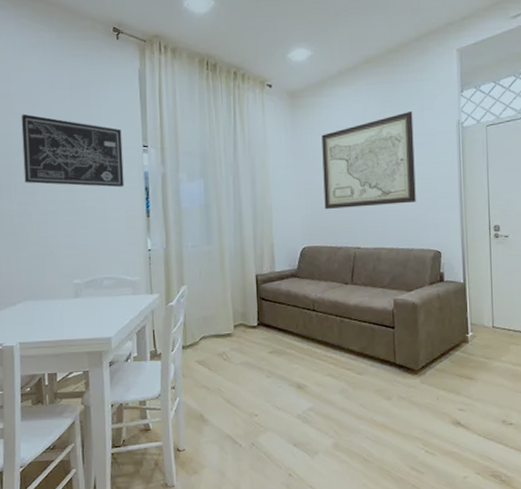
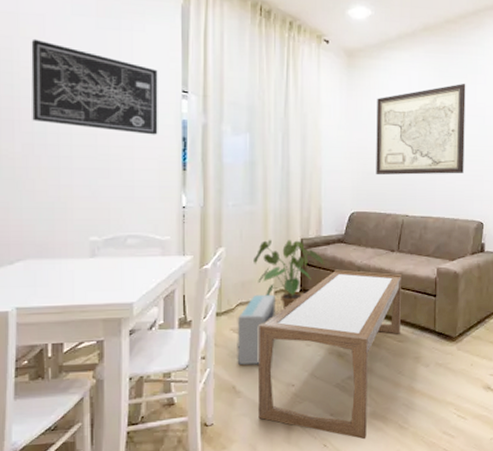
air purifier: none [201,328,236,395] -> present [237,294,275,365]
house plant: none [213,276,280,342] -> present [254,239,324,309]
coffee table: none [221,303,359,471] -> present [258,269,401,440]

